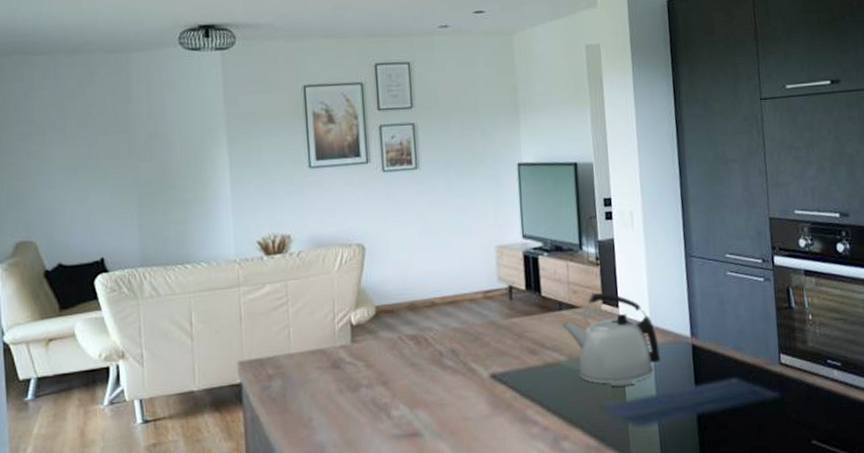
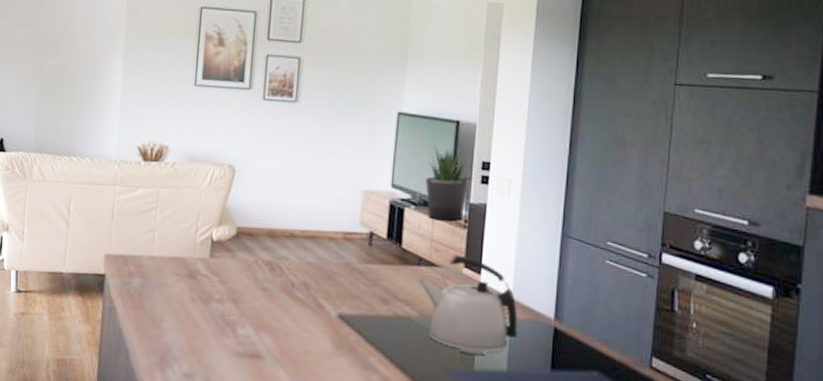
planter: none [553,190,594,263] -> present [425,145,467,222]

